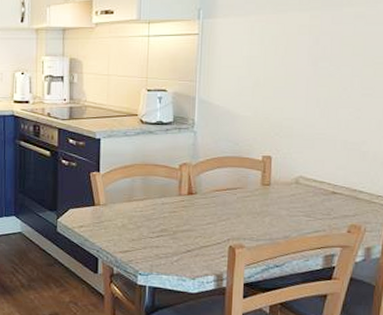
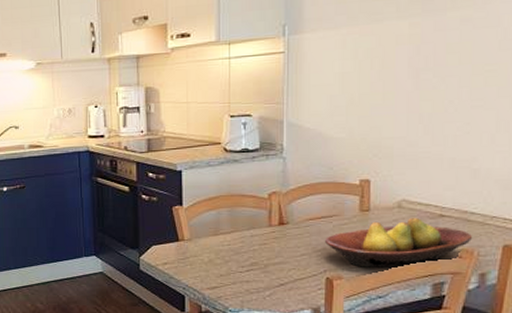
fruit bowl: none [228,193,361,239] -> present [324,217,473,268]

